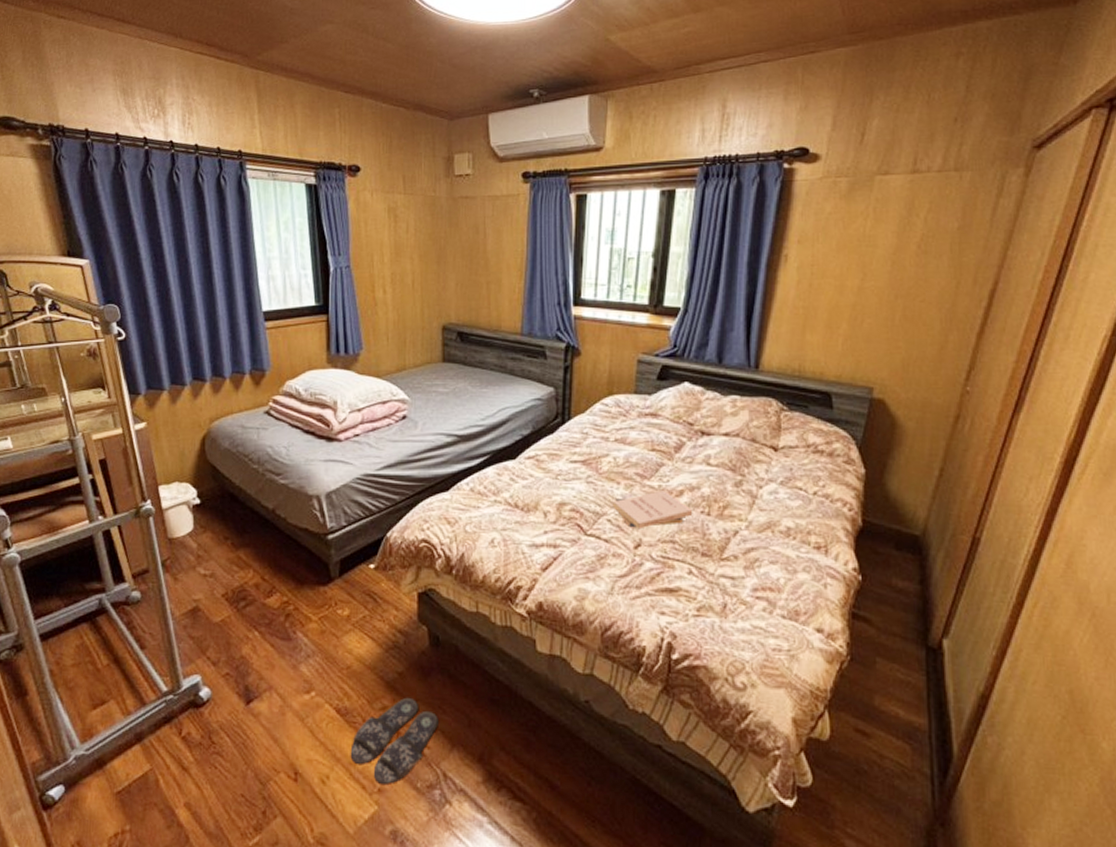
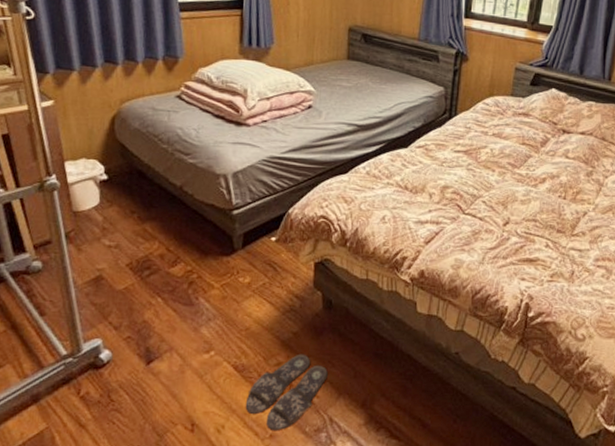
books: present [612,491,693,530] -> none [487,178,553,210]

